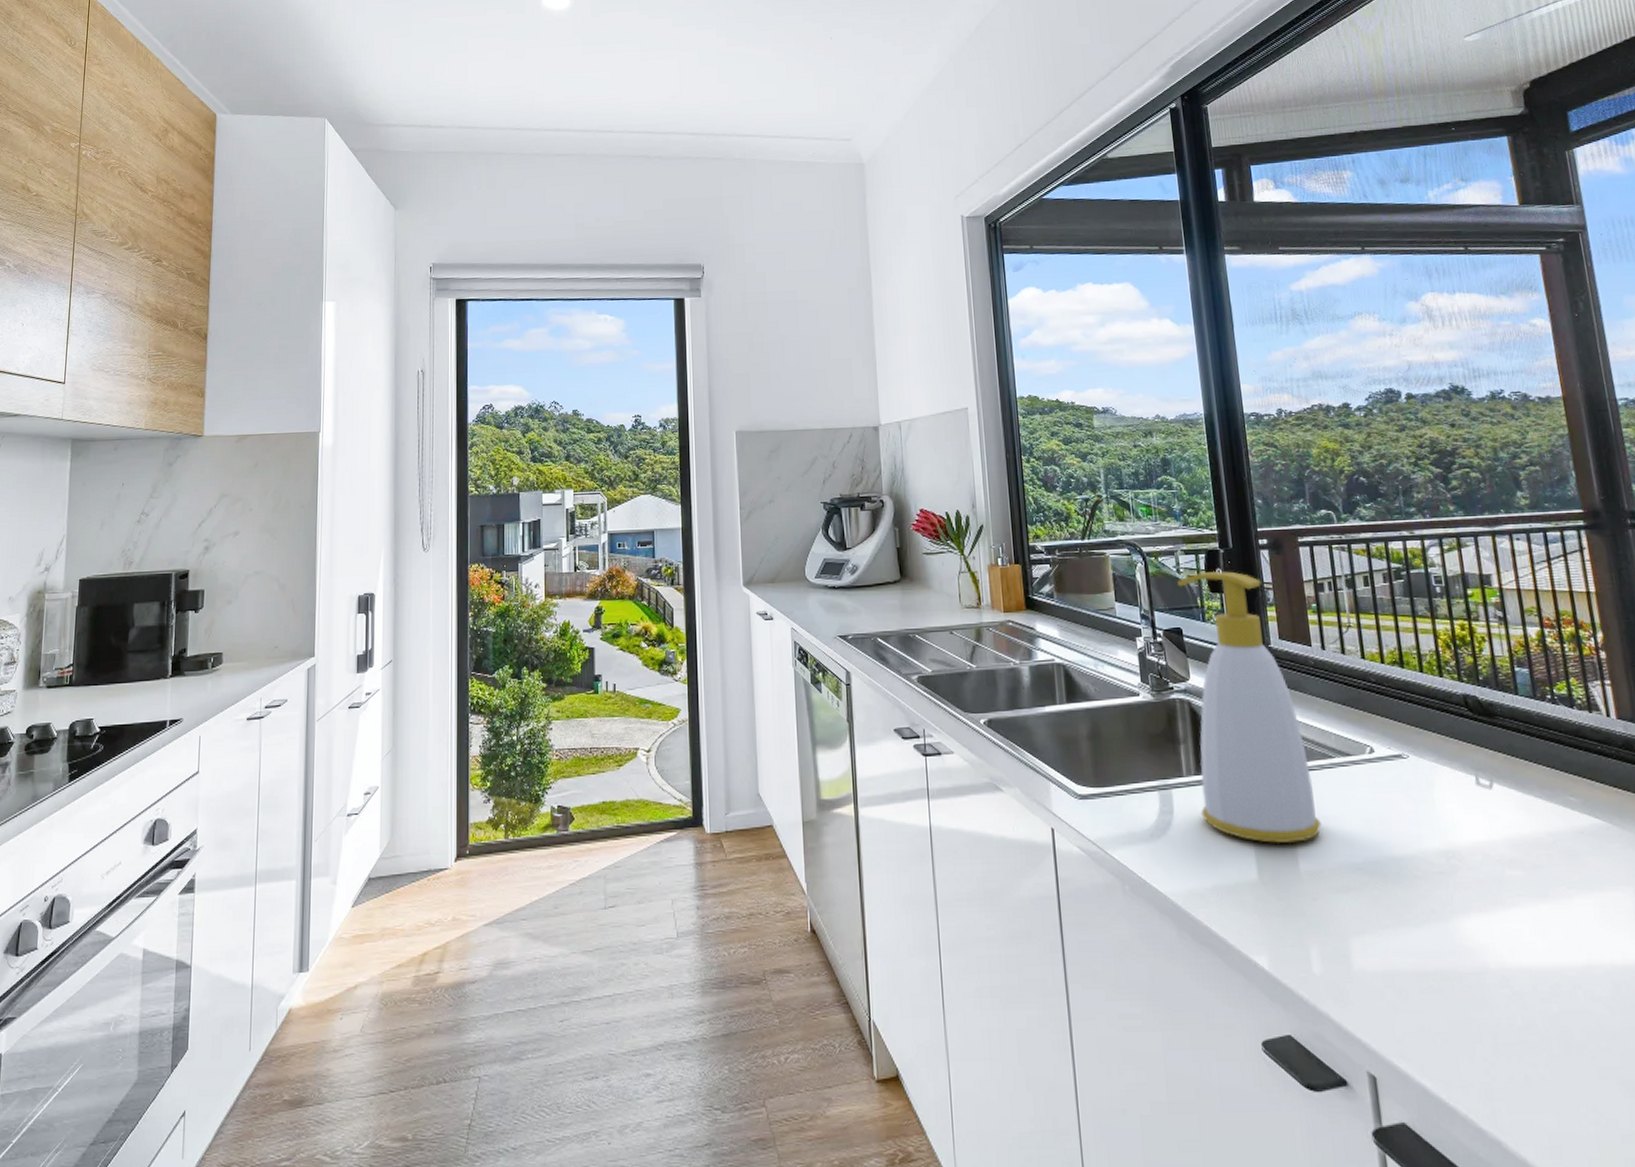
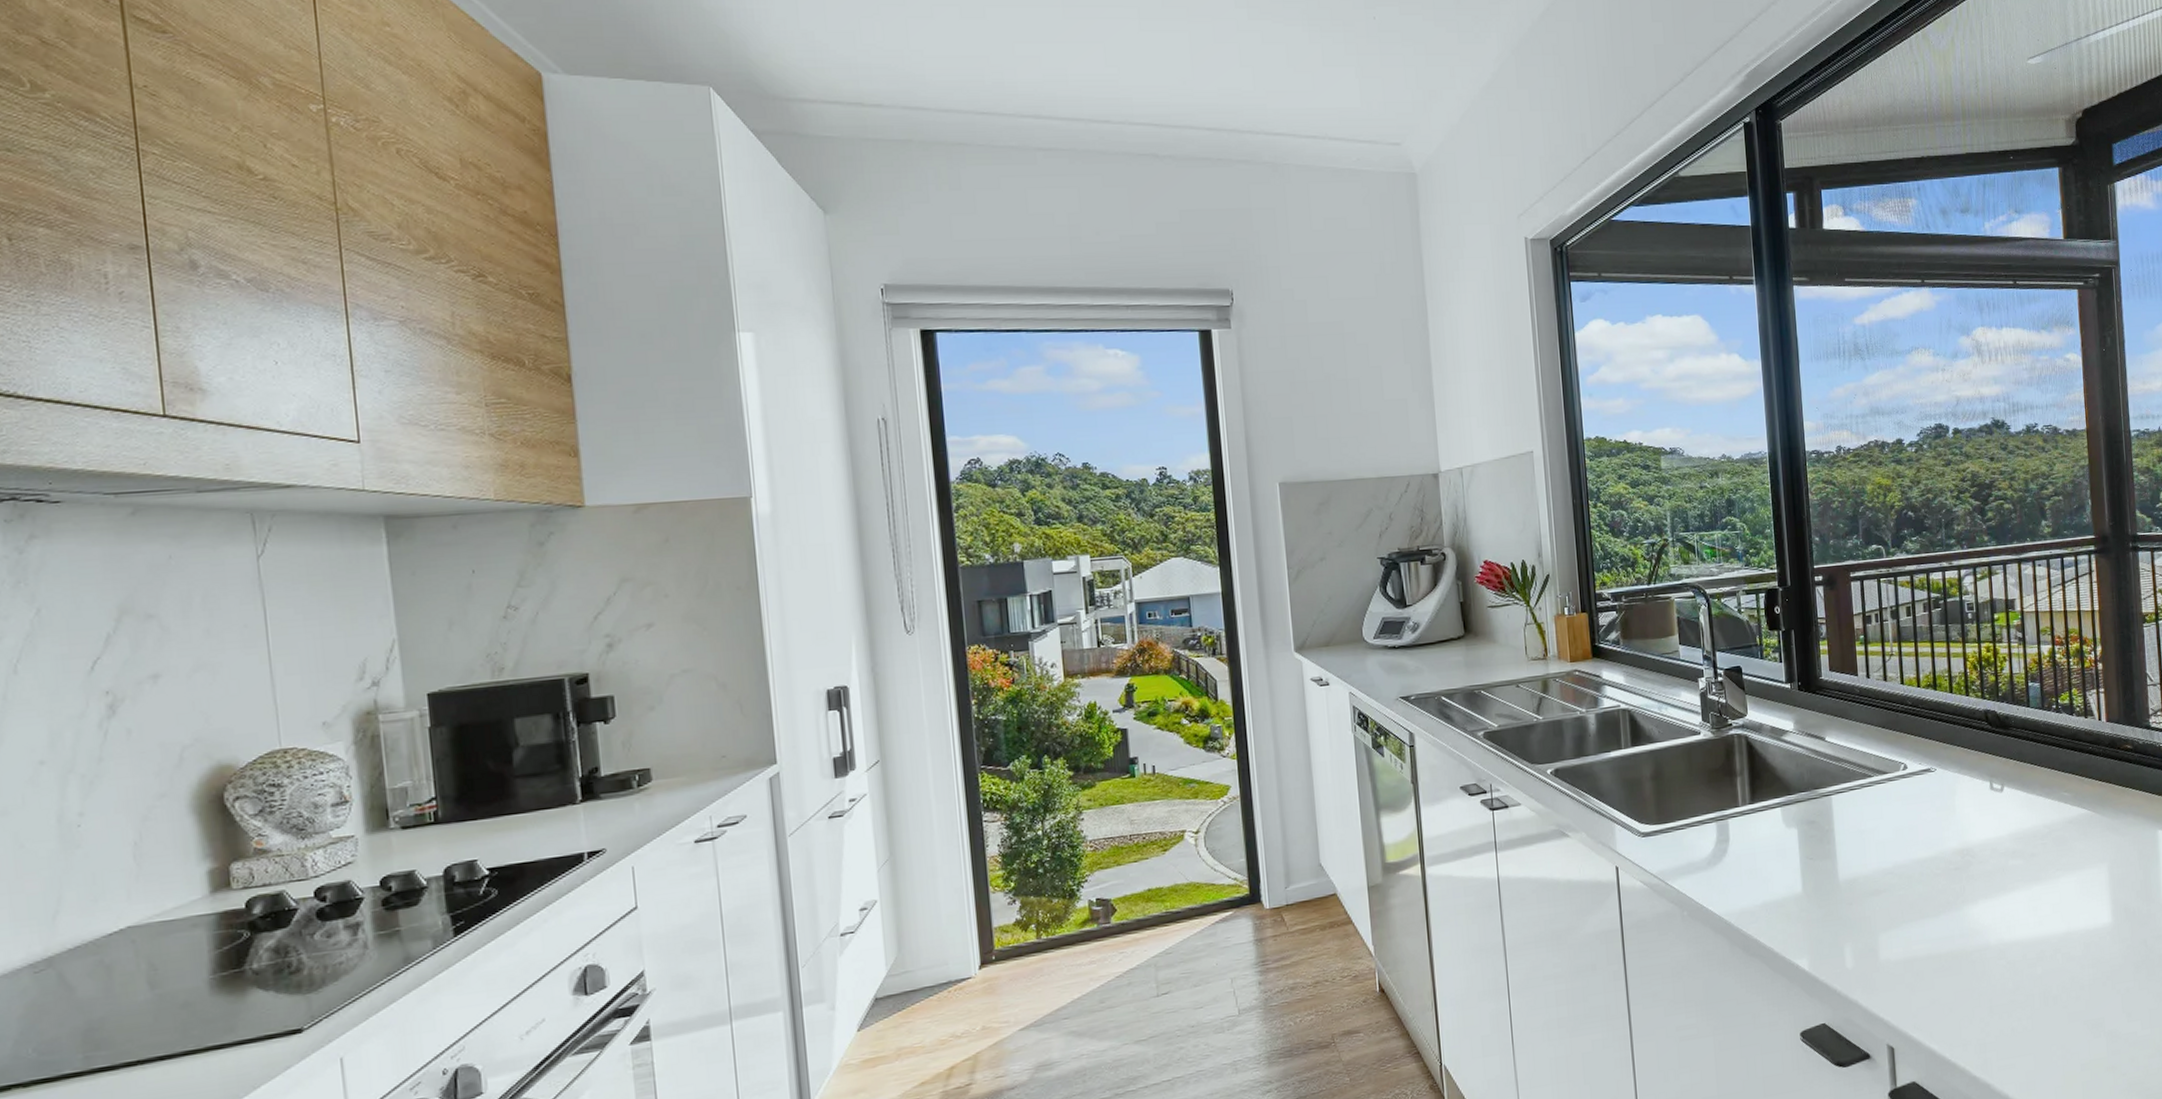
soap bottle: present [1177,570,1321,843] -> none [1738,609,1859,859]

